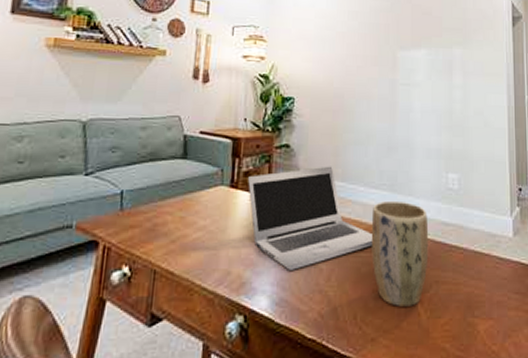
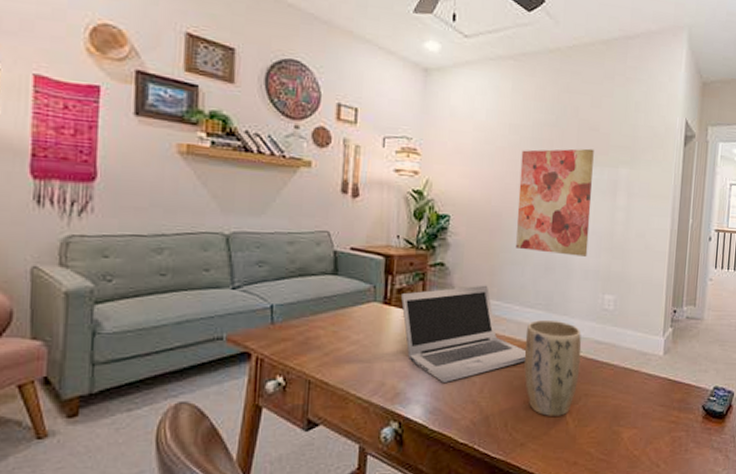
wall art: none [358,31,429,135] -> present [516,148,594,256]

